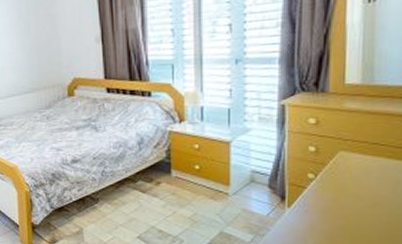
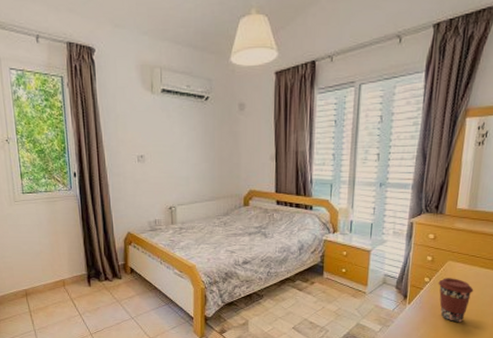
coffee cup: none [327,173,381,231] -> present [438,278,474,323]

